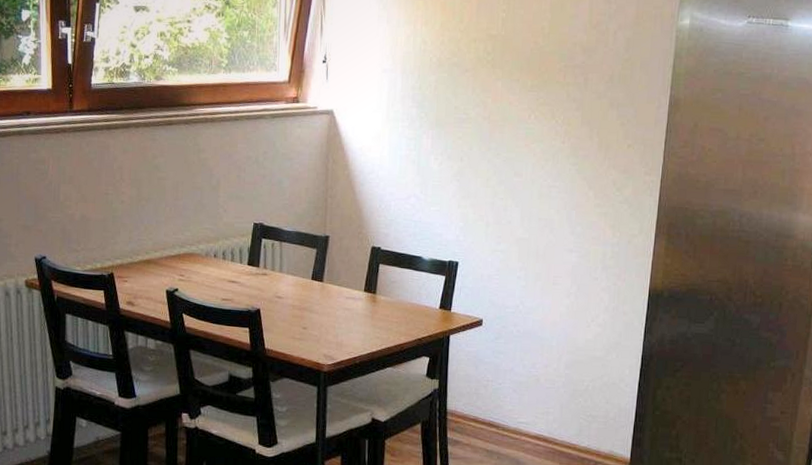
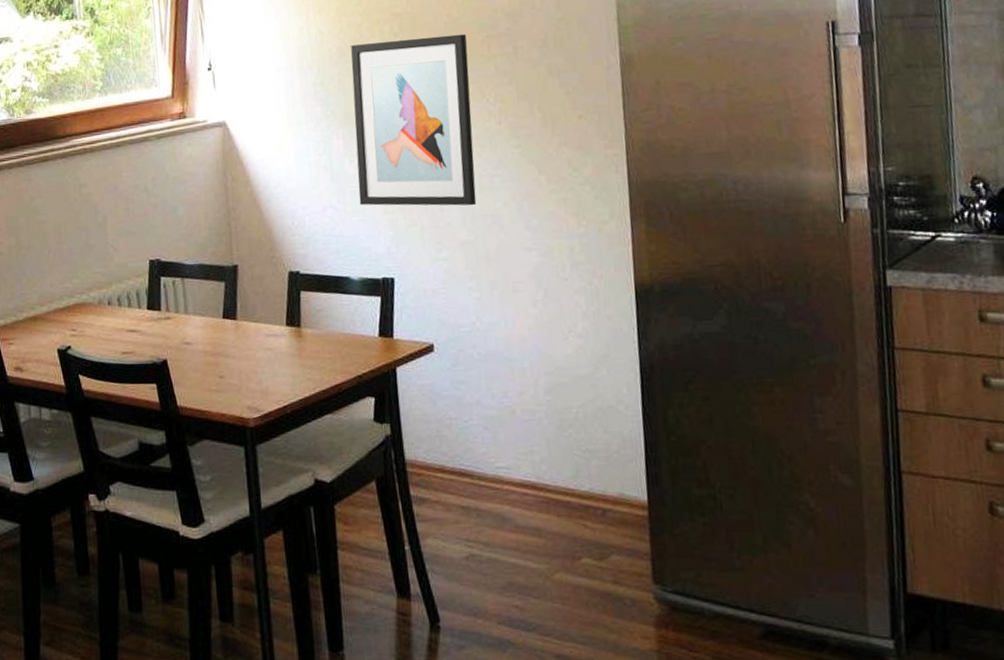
wall art: none [438,58,548,210] -> present [351,33,477,206]

